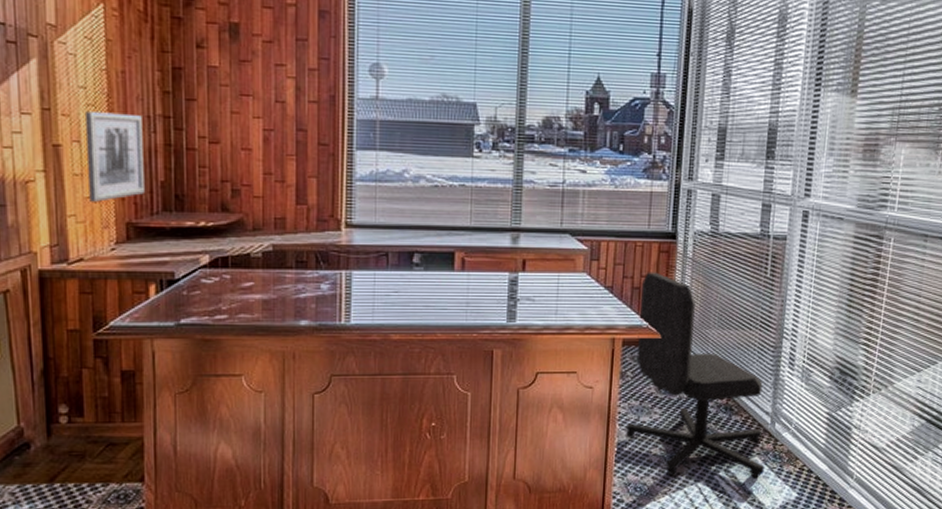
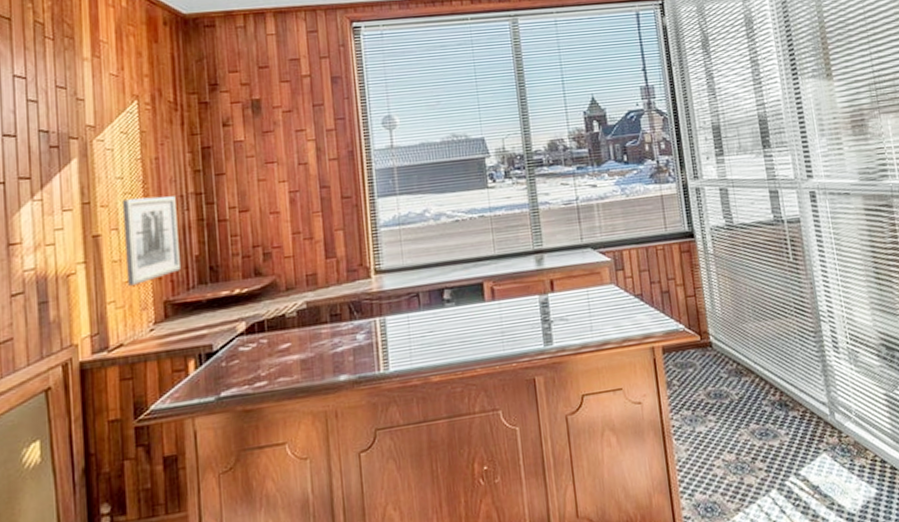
chair: present [626,272,765,478] -> none [669,273,836,490]

